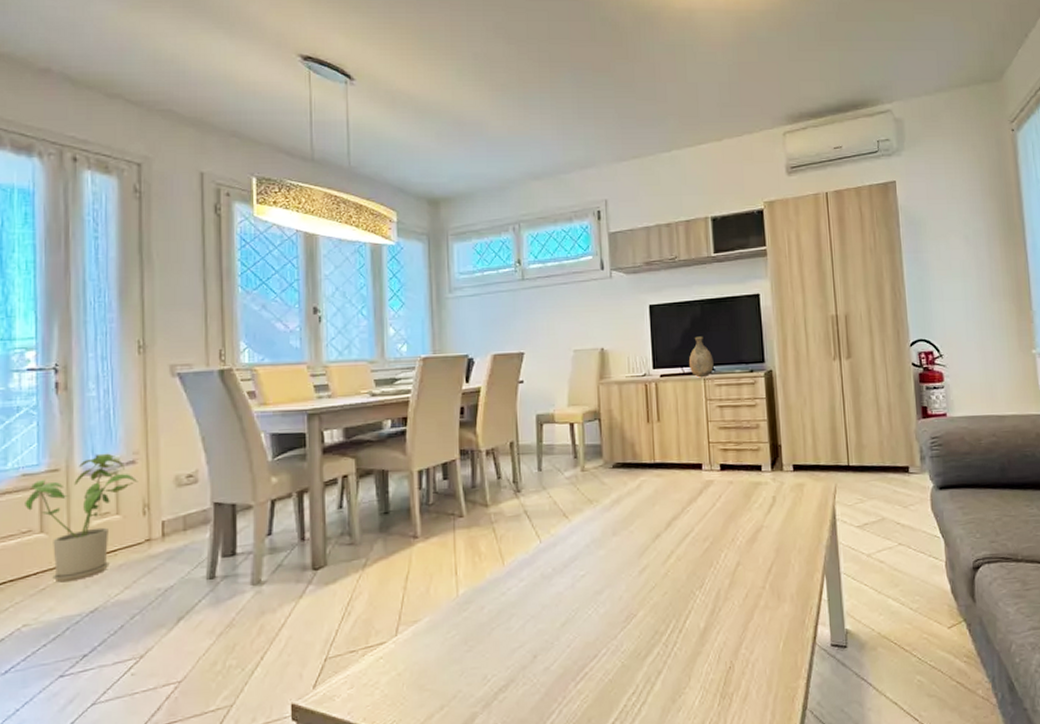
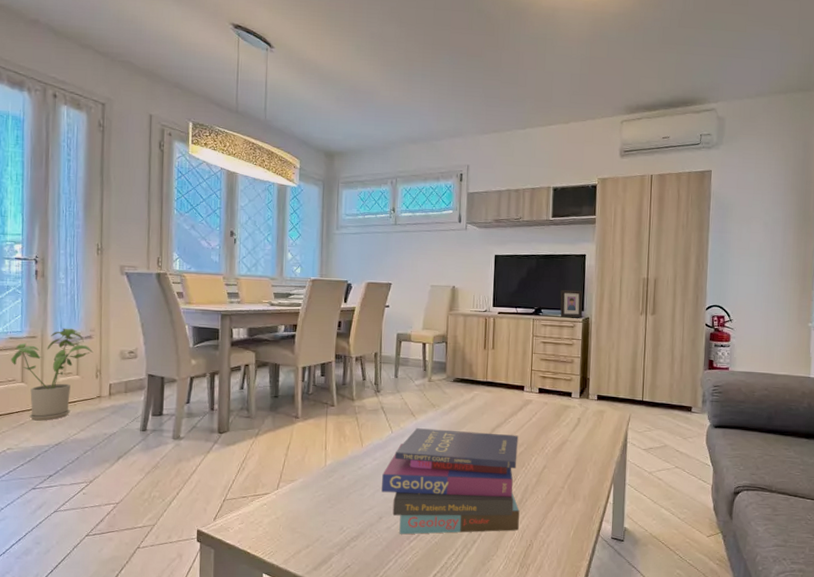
books: none [533,527,714,675] -> present [381,428,520,535]
vase: present [688,336,714,377] -> none [522,284,542,317]
picture frame: none [734,338,764,373] -> present [560,289,583,318]

